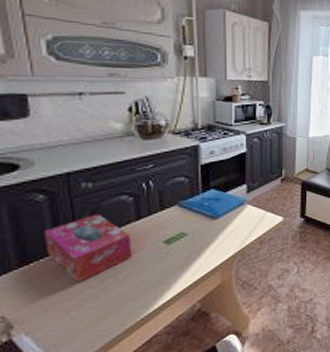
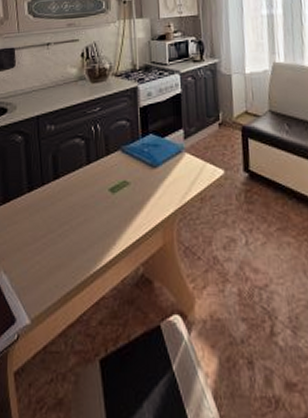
tissue box: present [45,213,133,283] -> none [21,155,84,226]

